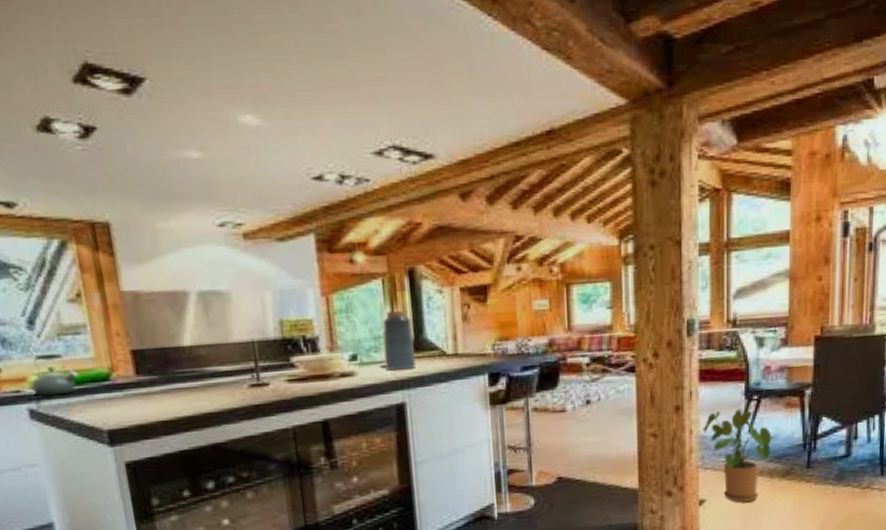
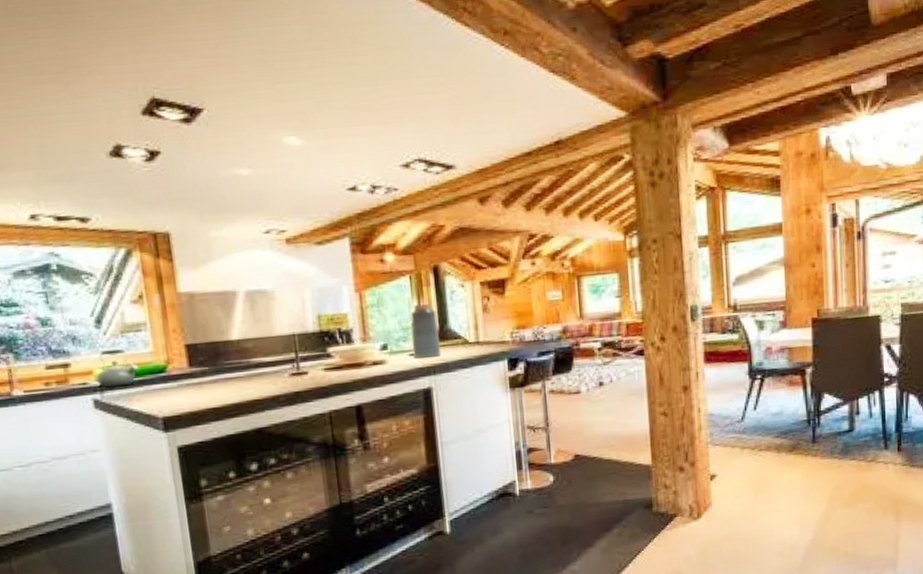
house plant: present [703,408,773,503] -> none [710,387,778,477]

